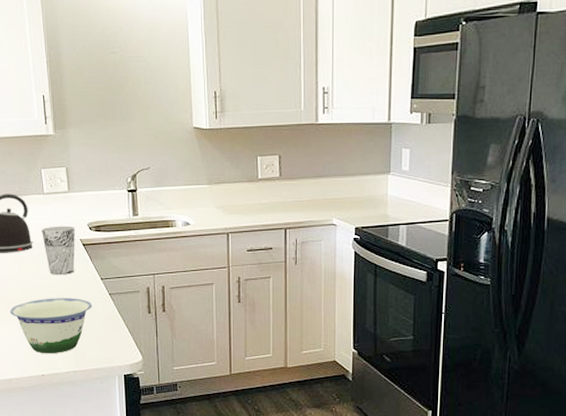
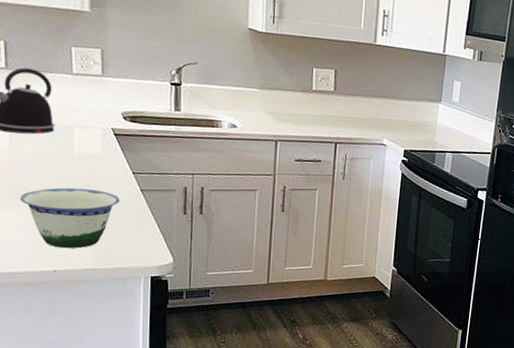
cup: present [41,226,75,274] -> none [66,110,106,165]

